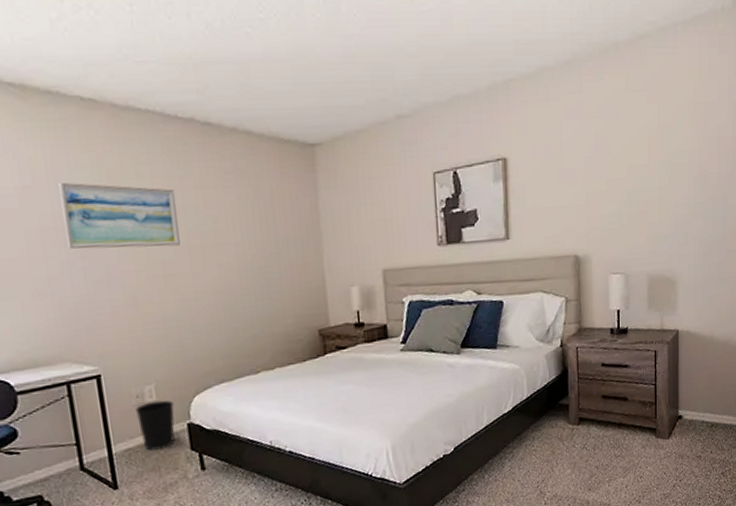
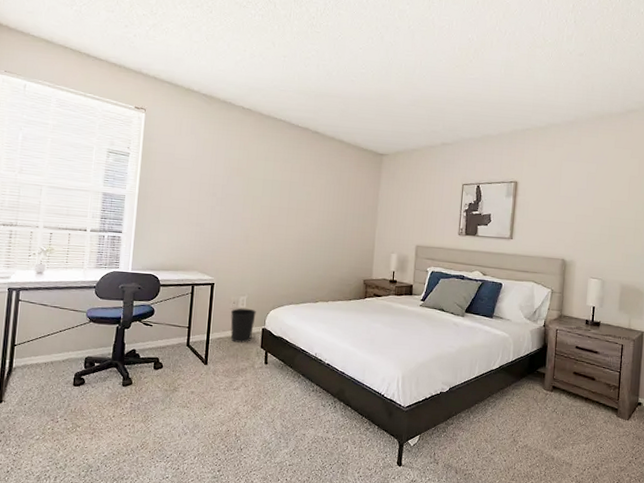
wall art: present [59,182,180,249] -> none [214,156,287,207]

